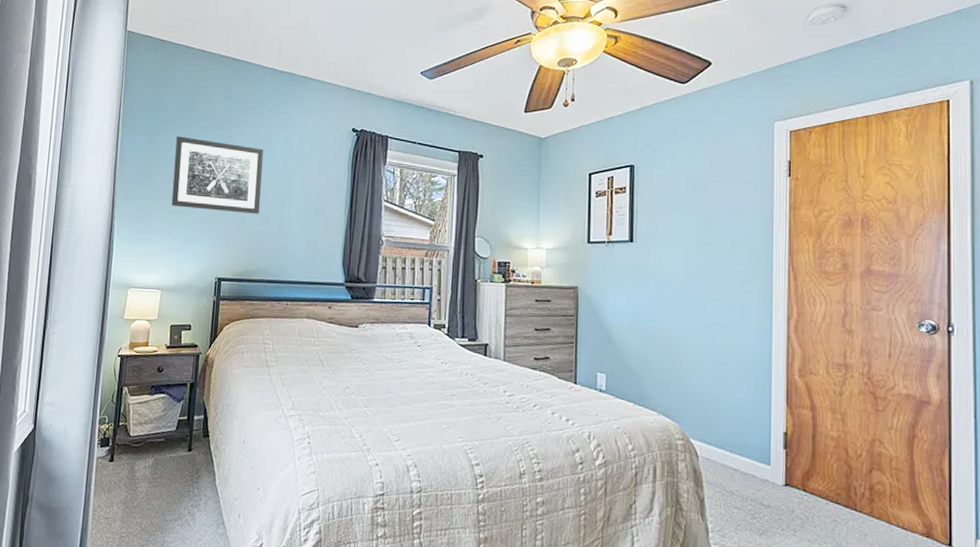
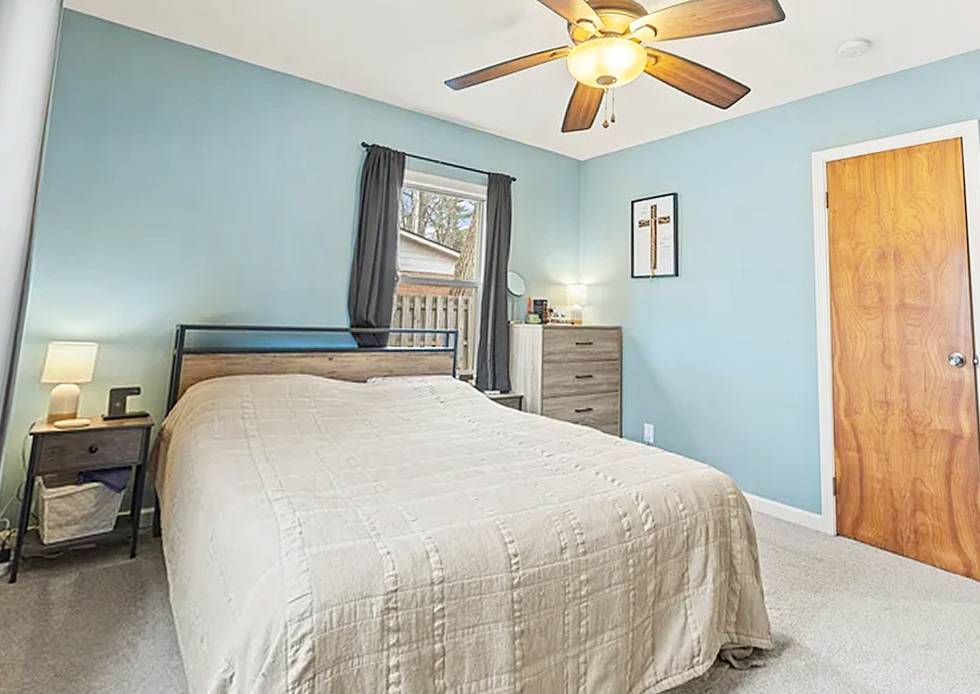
wall art: present [171,136,264,214] -> none [117,144,248,244]

